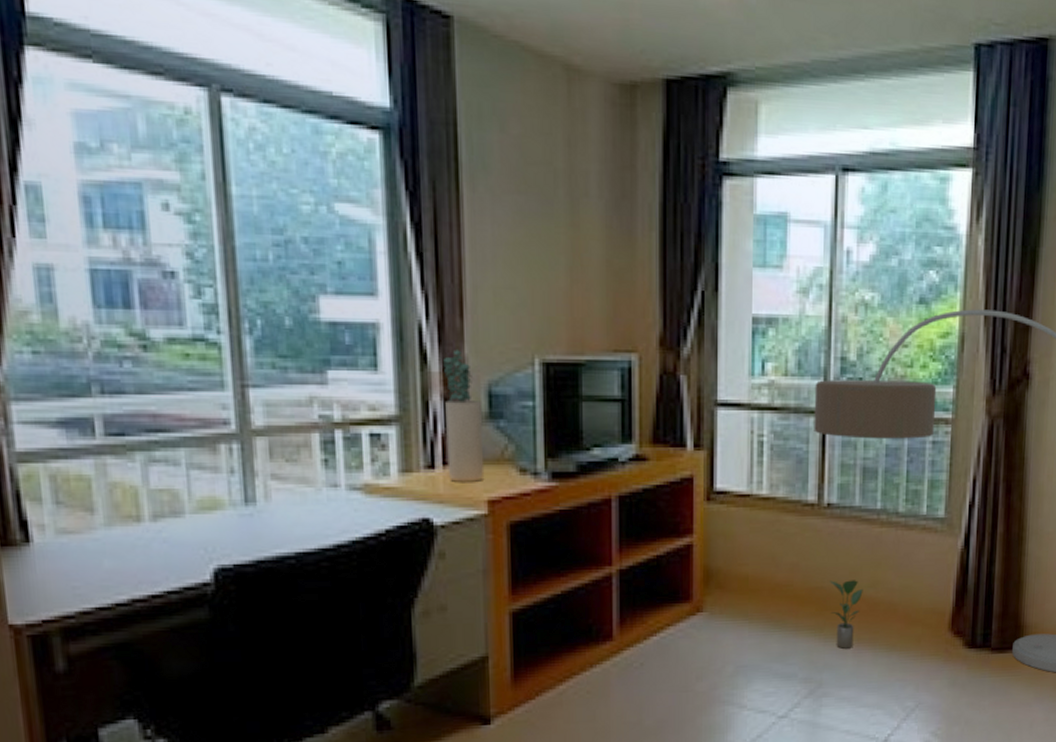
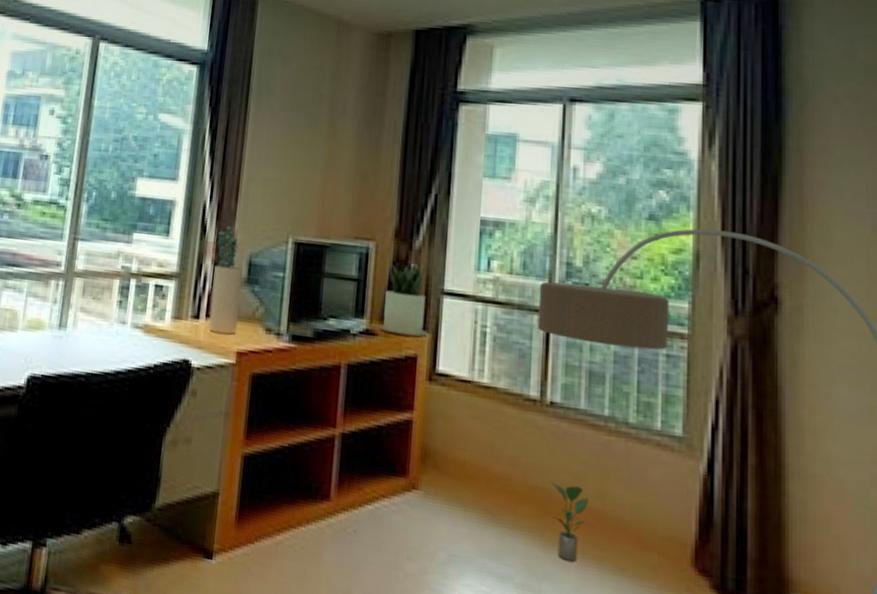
planter: none [649,375,702,457] -> present [378,263,427,338]

